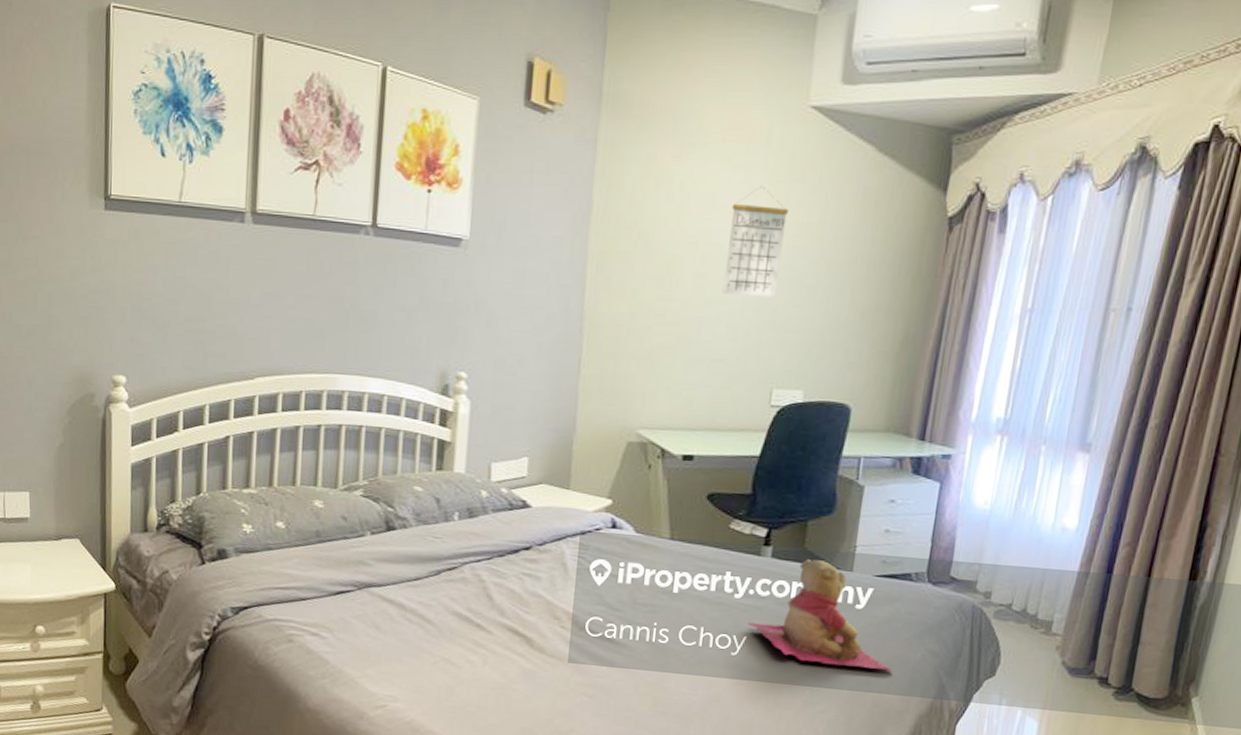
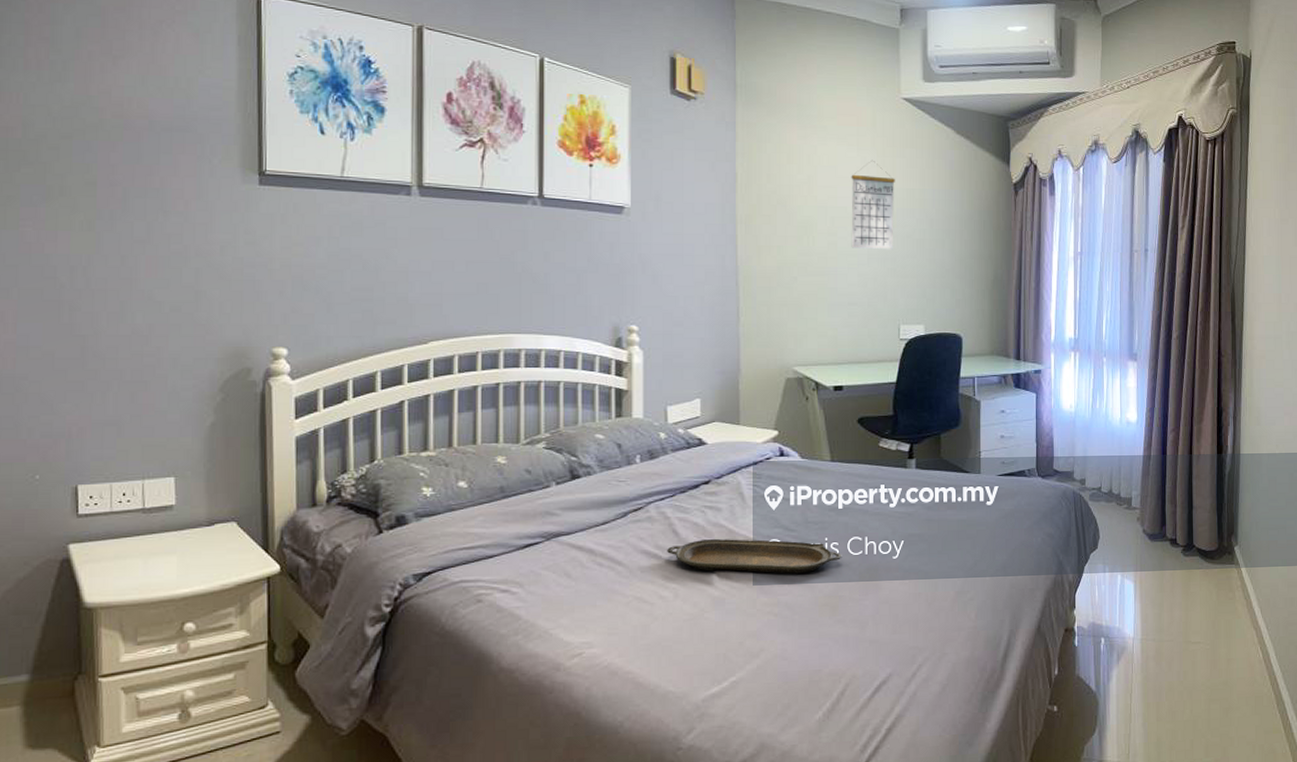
serving tray: none [479,608,672,658] -> present [667,539,842,574]
teddy bear: present [748,559,893,673] -> none [903,467,1022,557]

